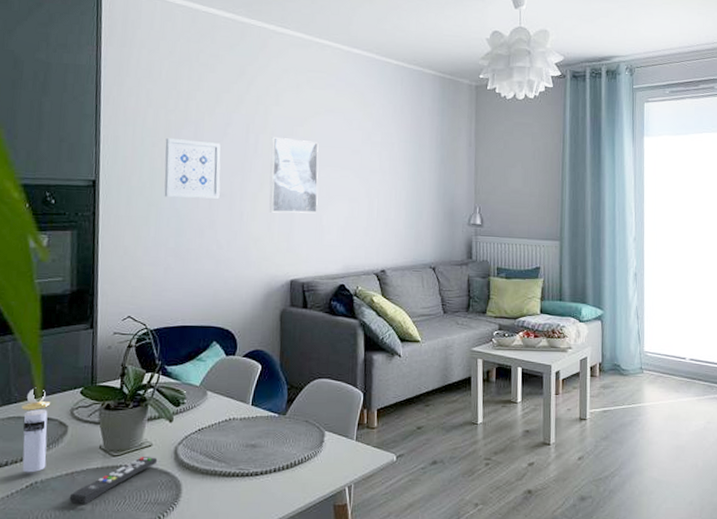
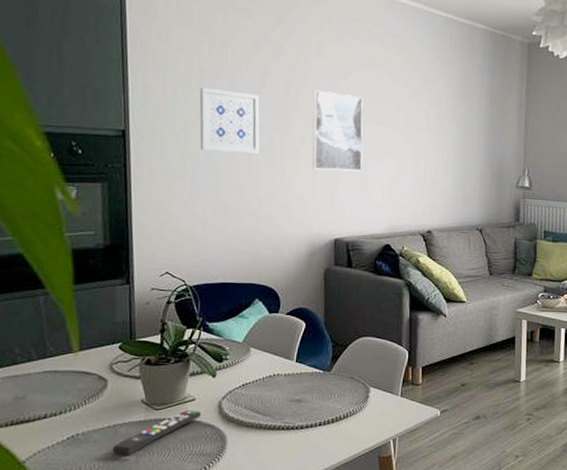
perfume bottle: present [21,387,50,473] -> none [58,342,88,425]

